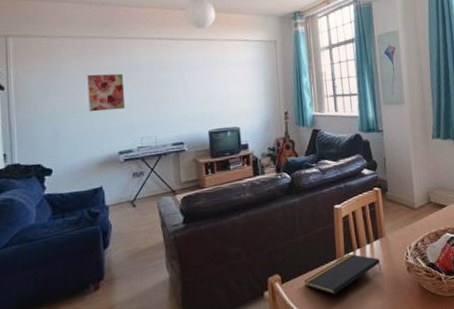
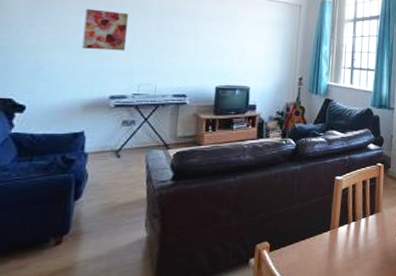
notepad: present [304,253,381,295] -> none [293,226,373,267]

